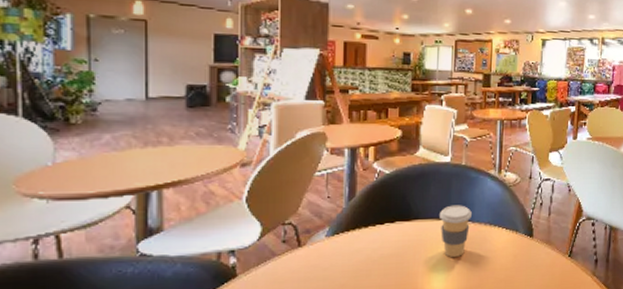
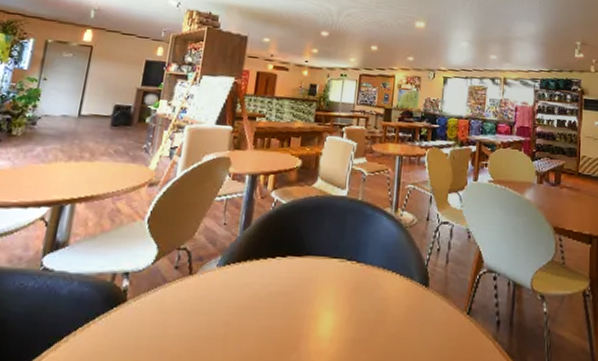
coffee cup: present [440,205,472,258] -> none [331,243,365,303]

